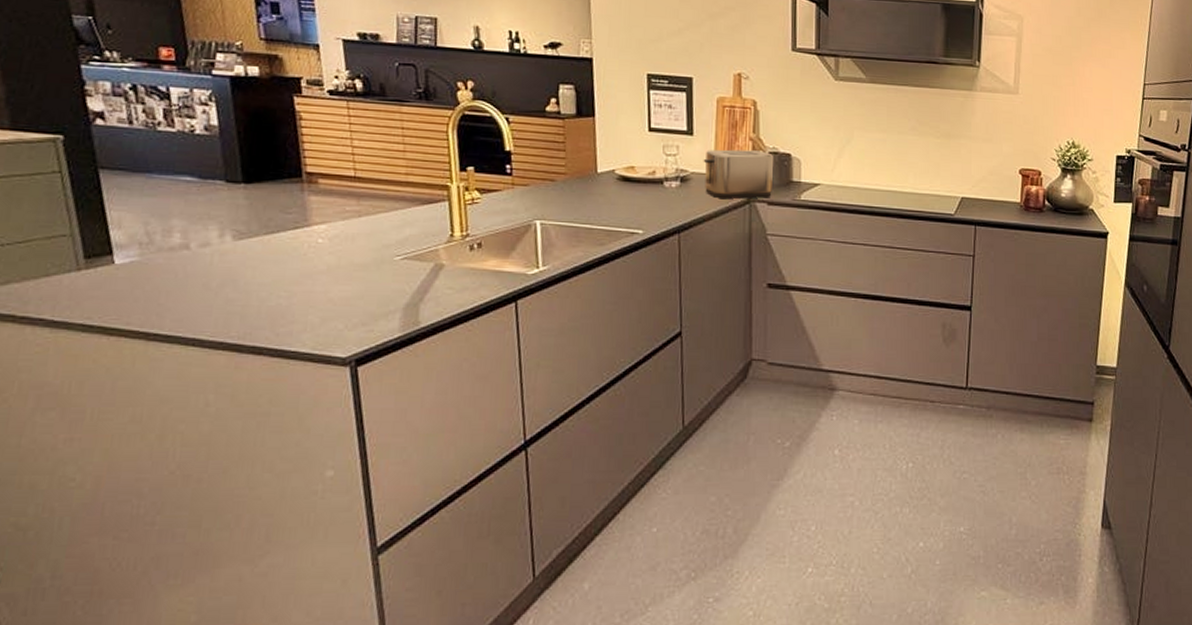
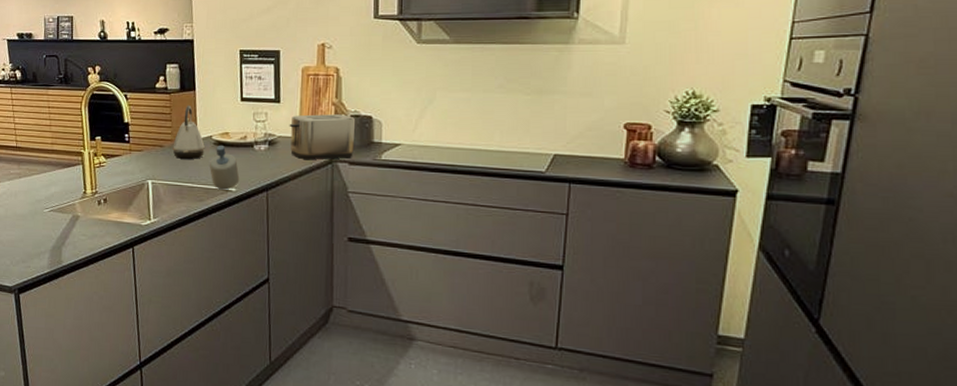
kettle: none [567,133,606,196] -> present [172,105,205,159]
soap dispenser: none [611,180,648,232] -> present [209,145,240,190]

